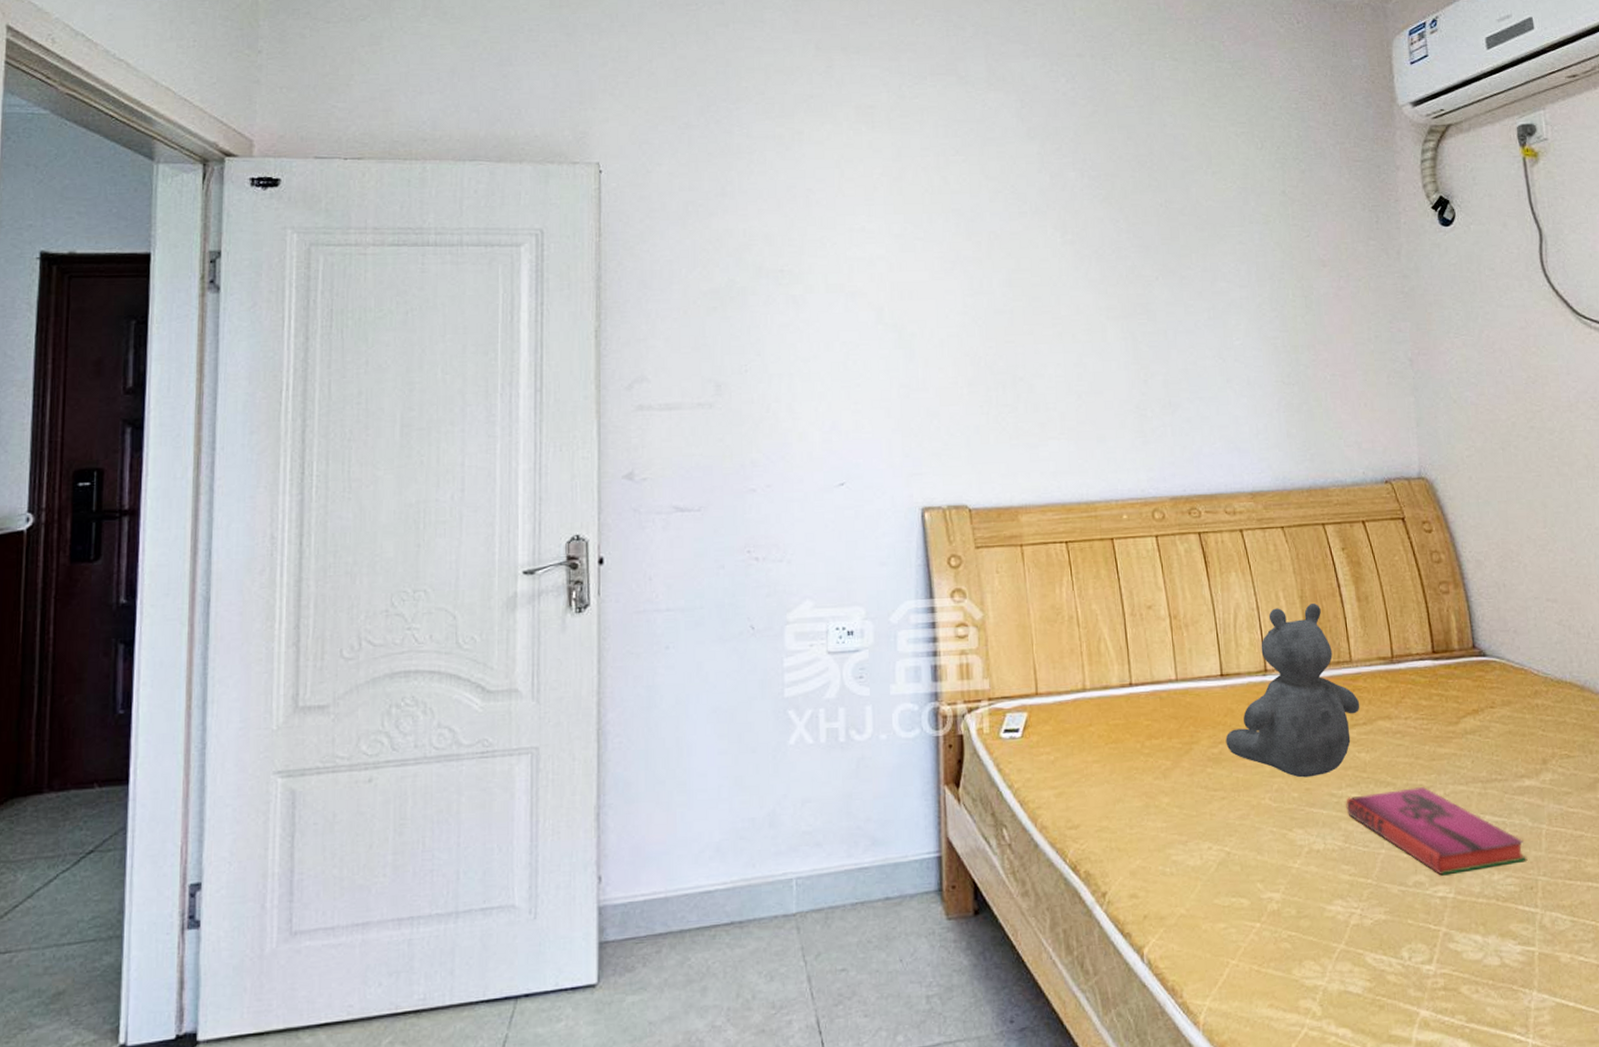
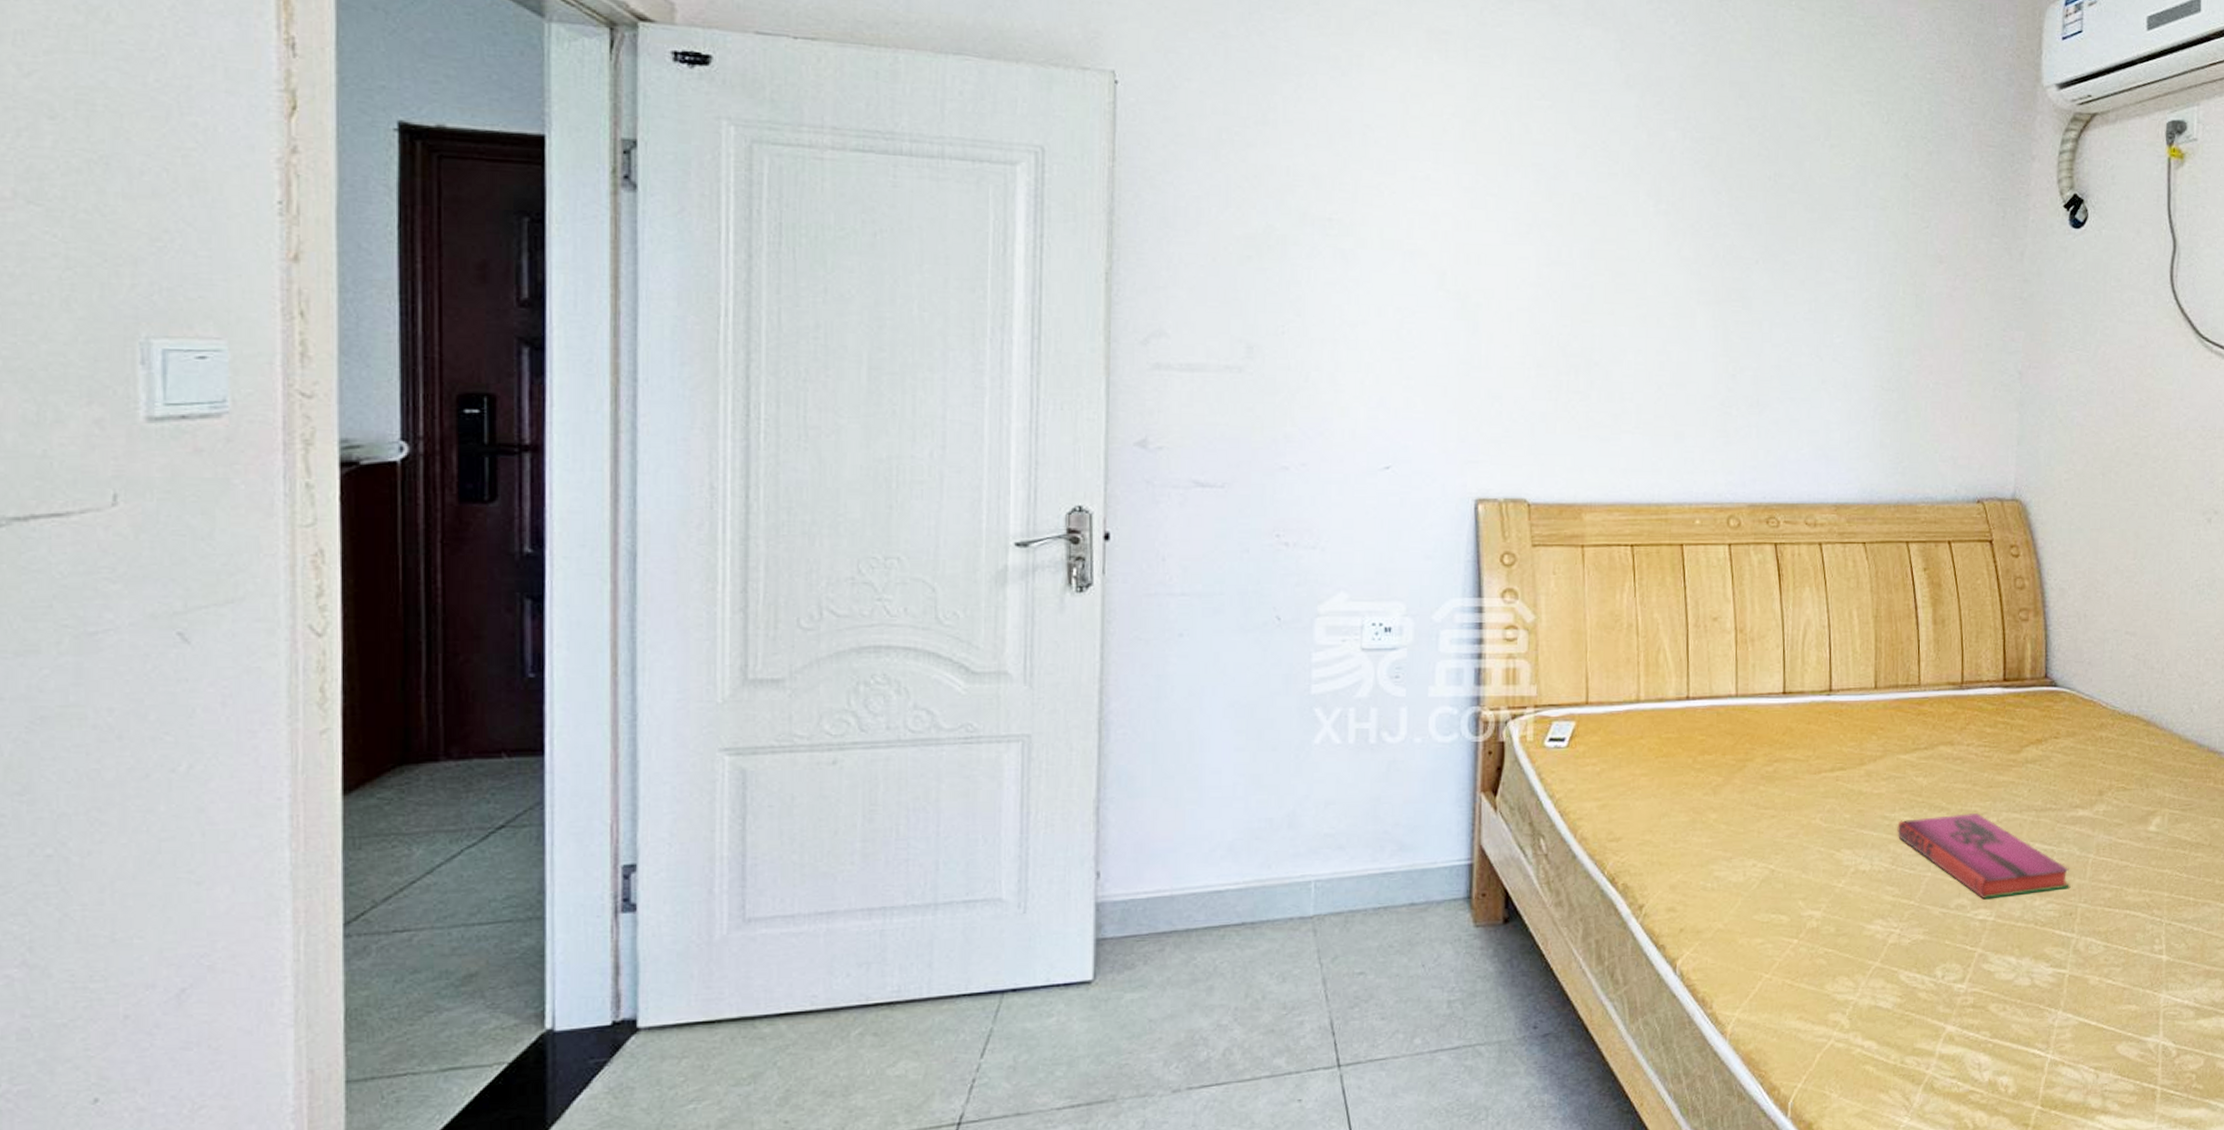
teddy bear: present [1225,604,1360,778] -> none [1781,624,1924,800]

